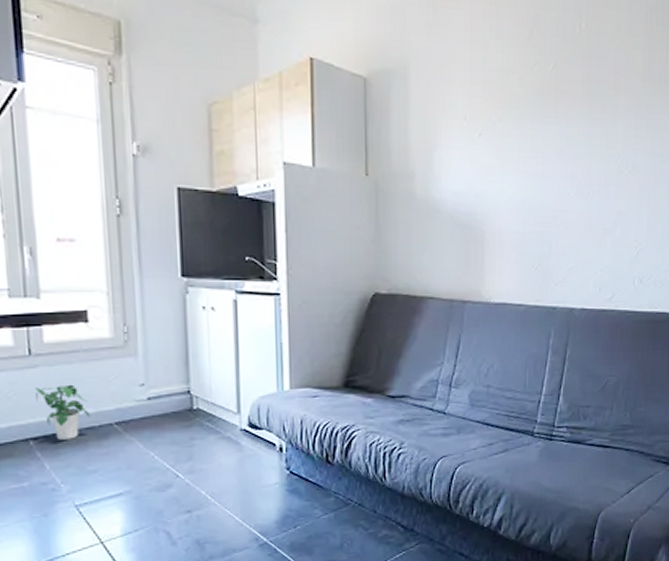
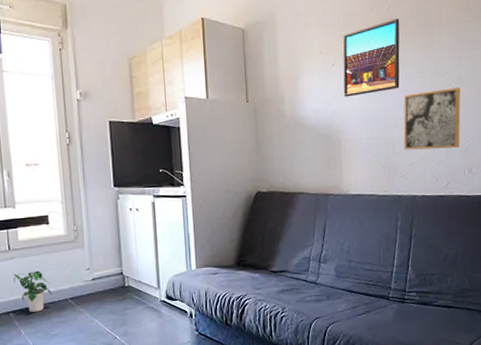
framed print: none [492,82,567,178] -> present [343,19,400,97]
wall art: none [562,176,635,251] -> present [403,88,461,150]

